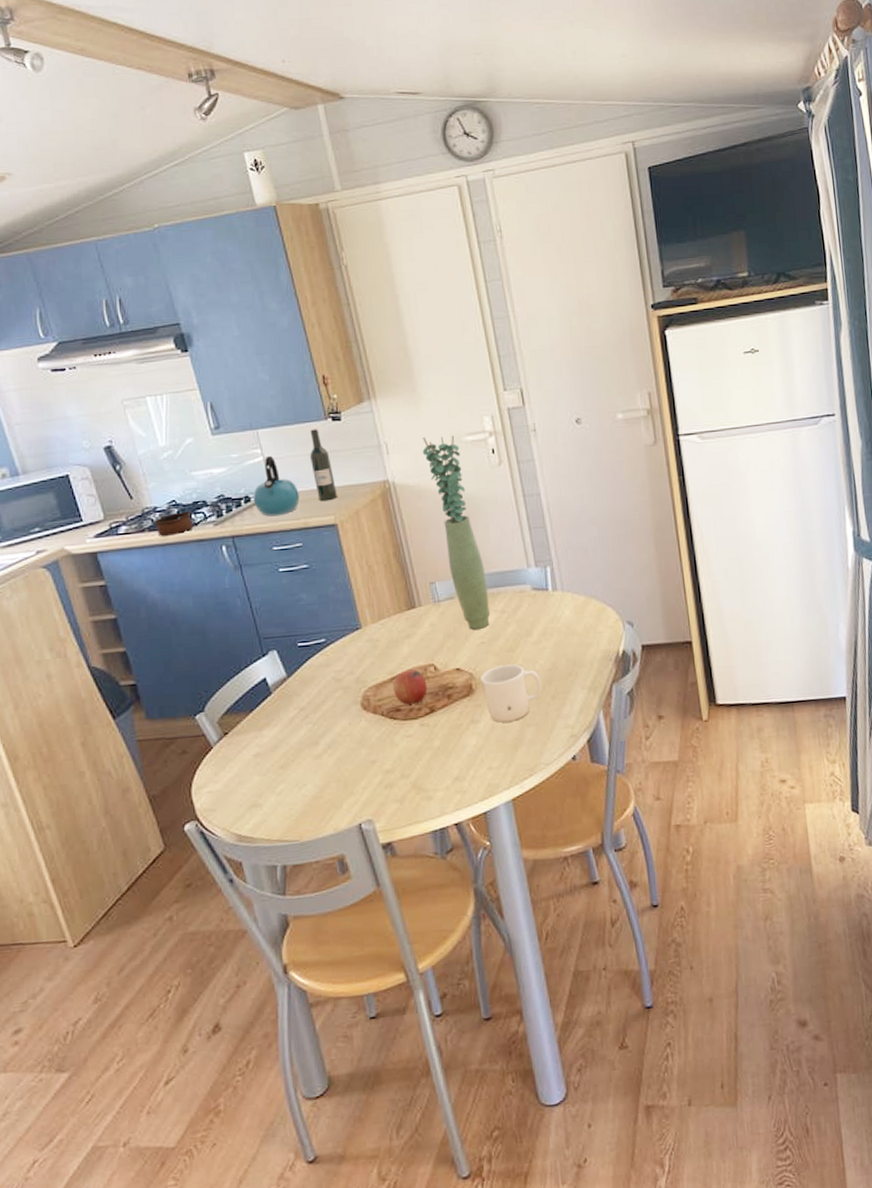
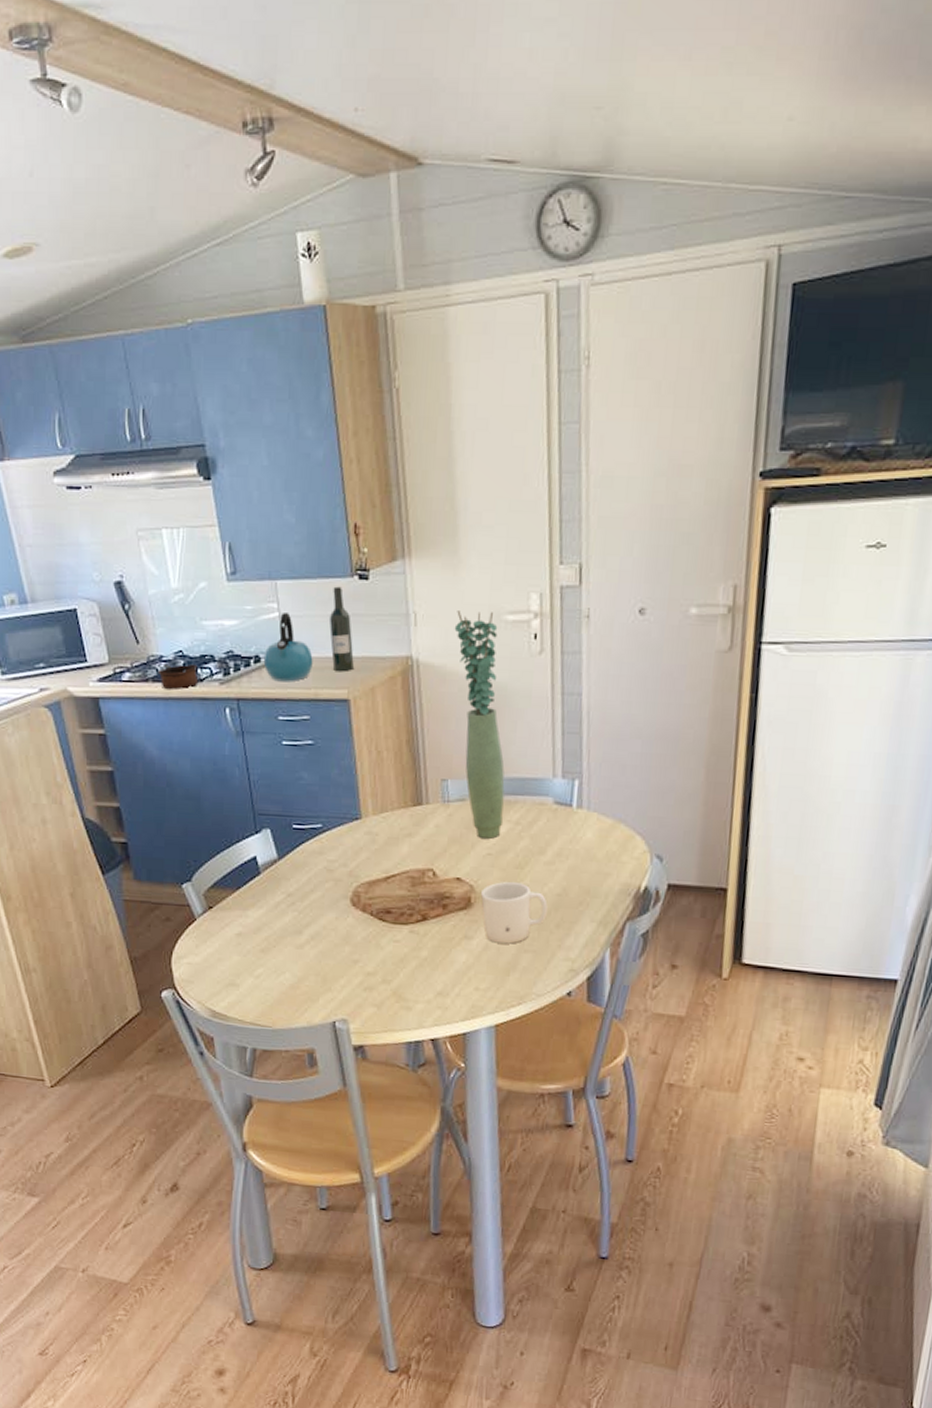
fruit: present [392,669,428,705] -> none [386,871,423,909]

